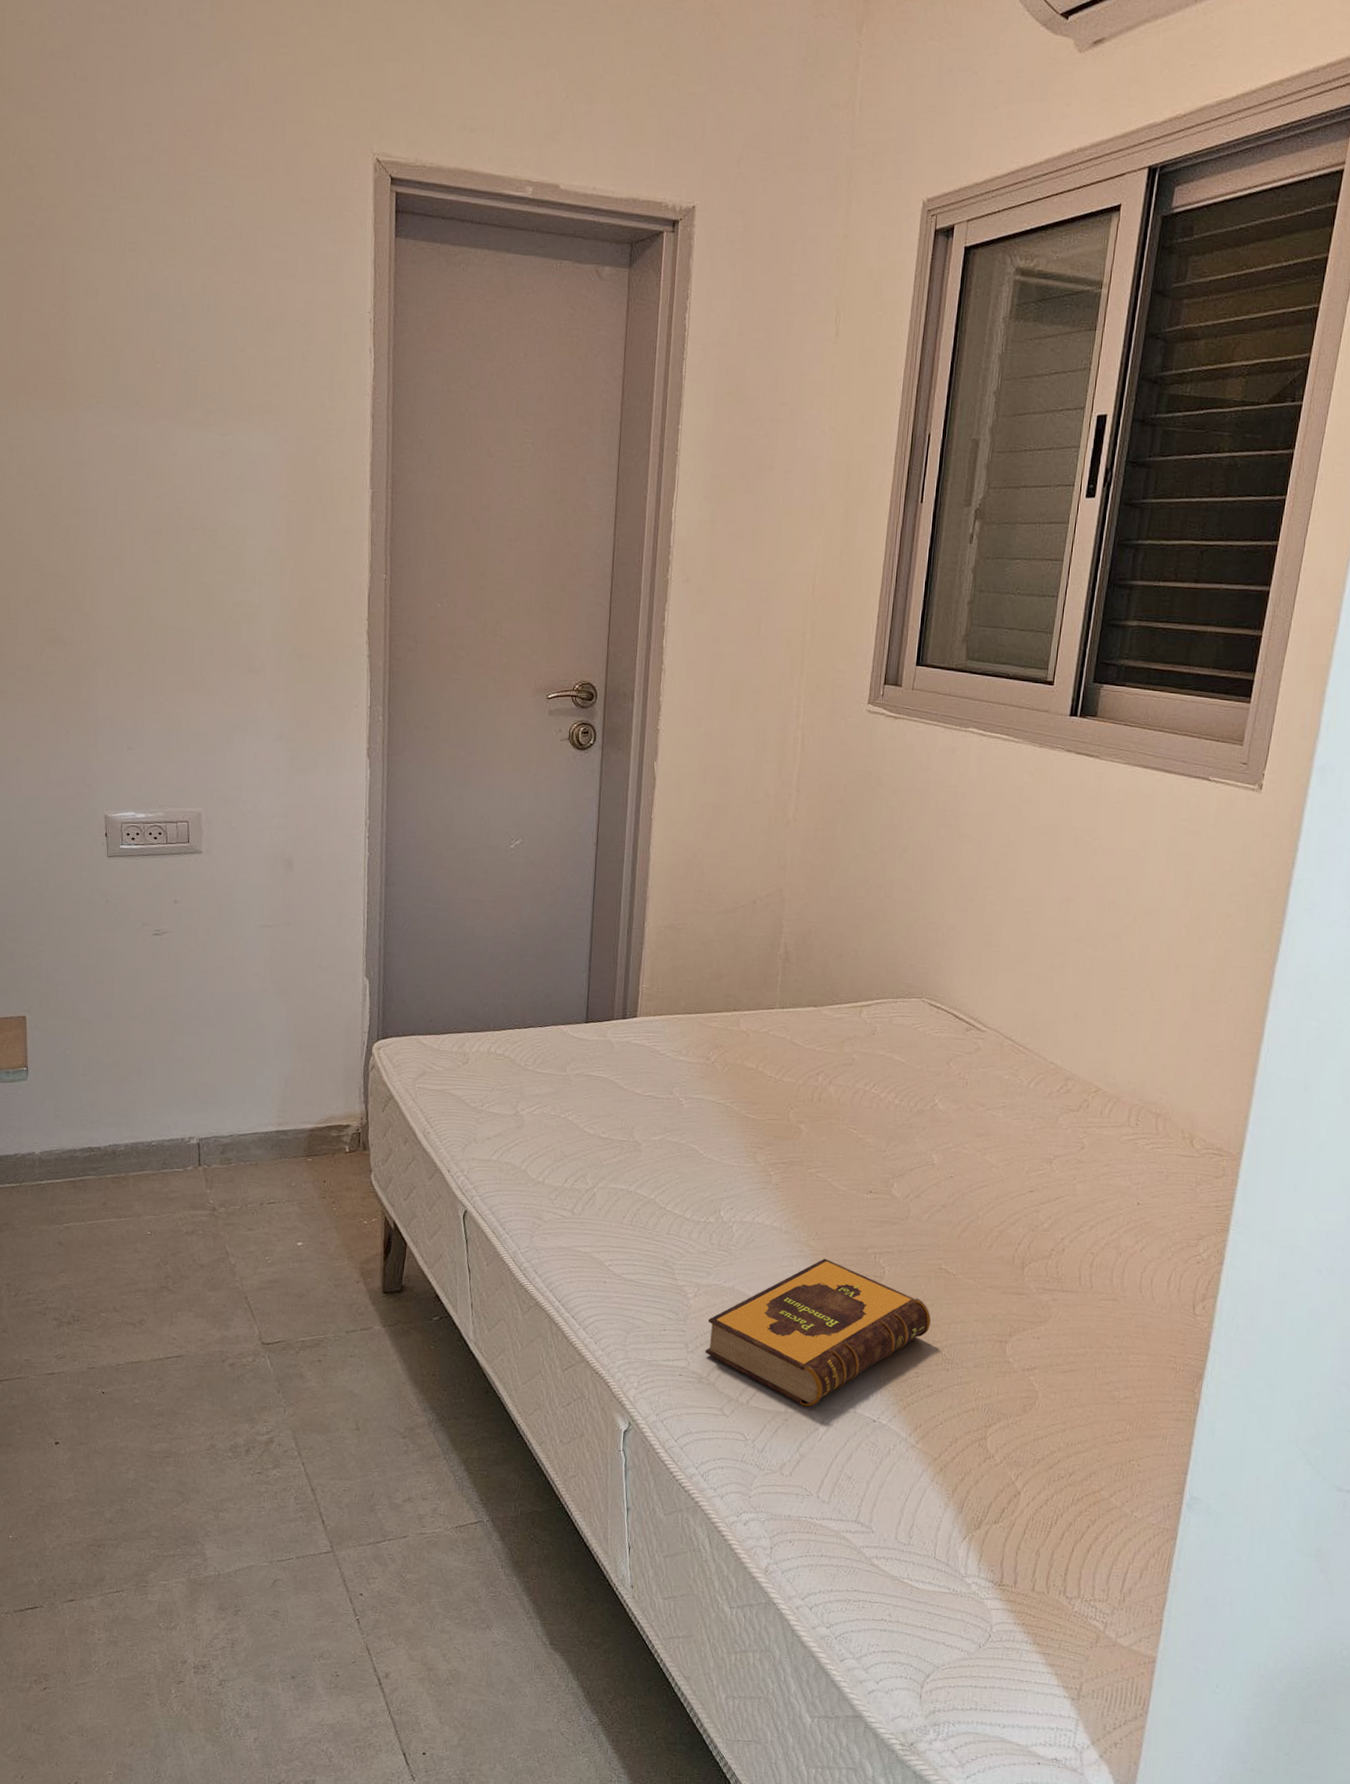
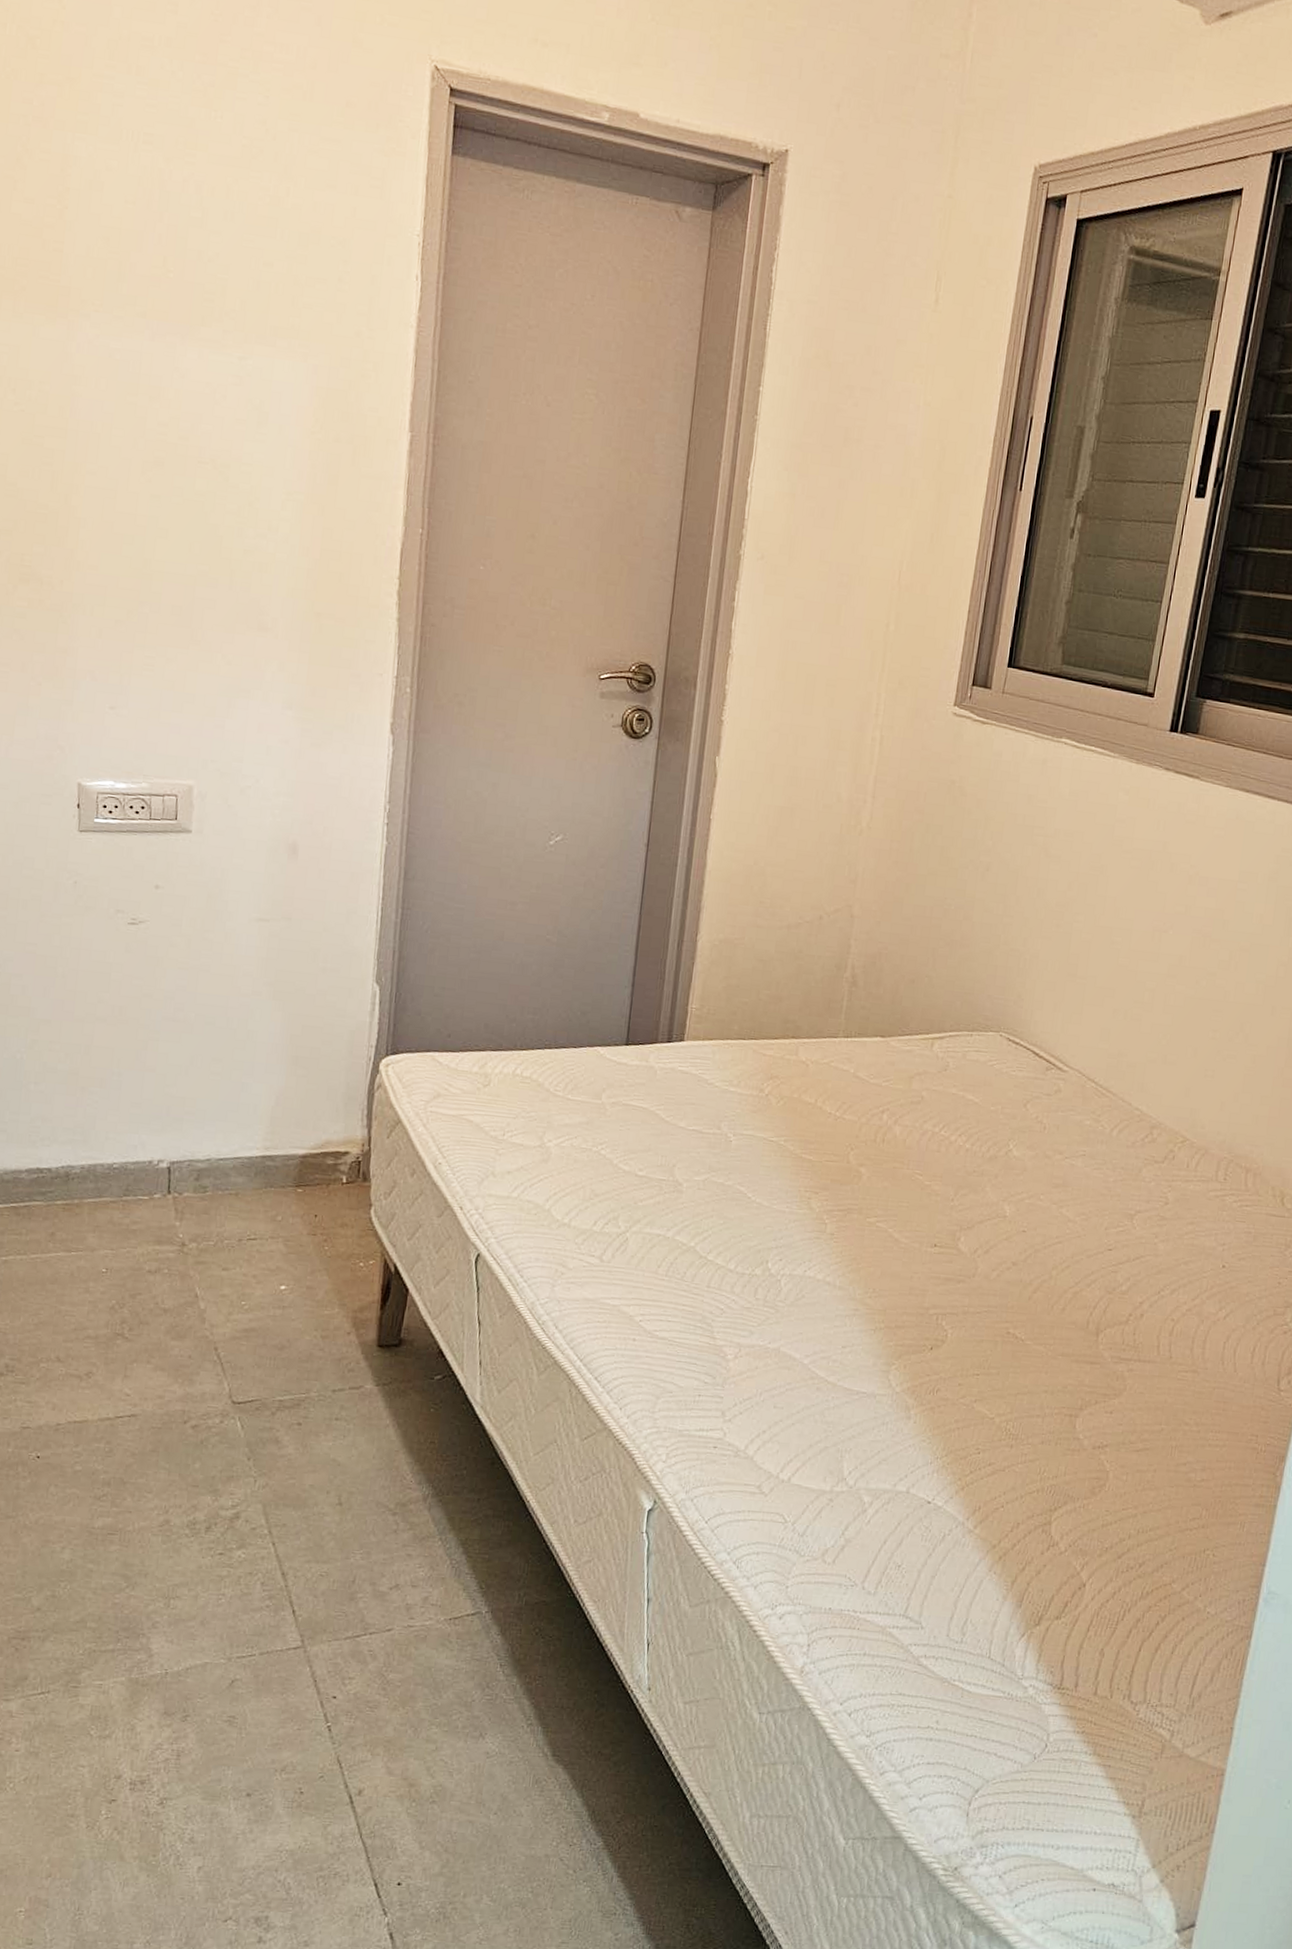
hardback book: present [705,1258,932,1407] -> none [744,1318,996,1485]

